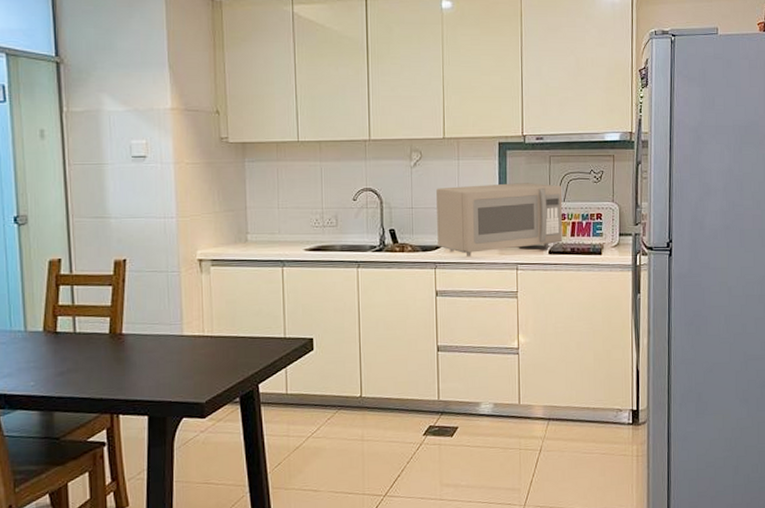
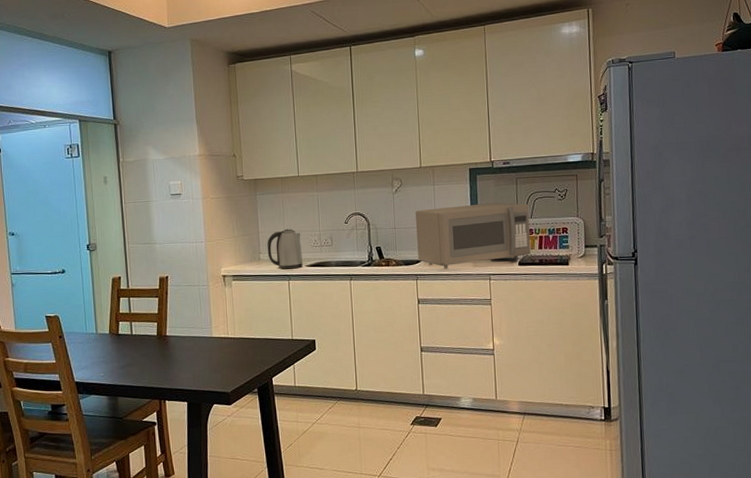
kettle: none [256,205,300,254] -> present [267,229,303,270]

